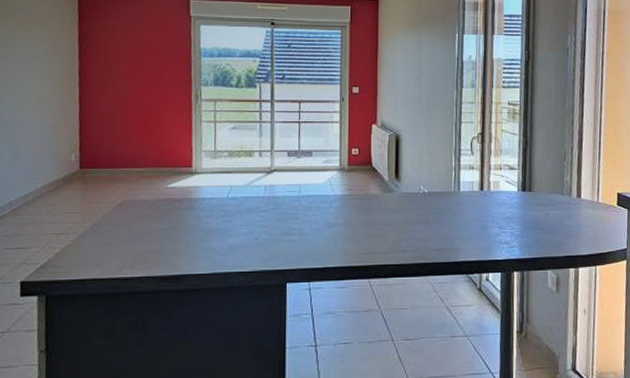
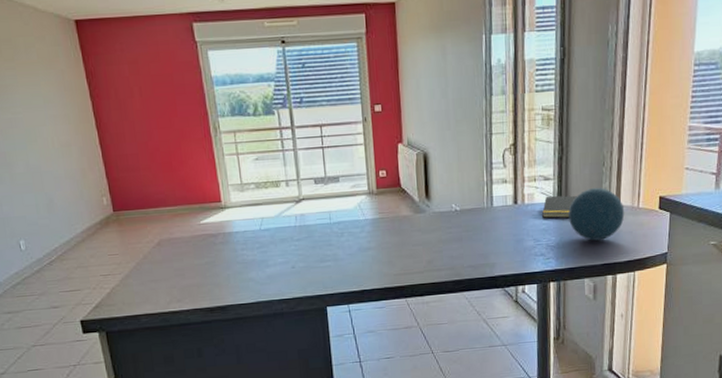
notepad: none [507,185,540,208] -> present [542,195,577,219]
decorative orb: none [532,181,586,232] -> present [568,188,625,241]

